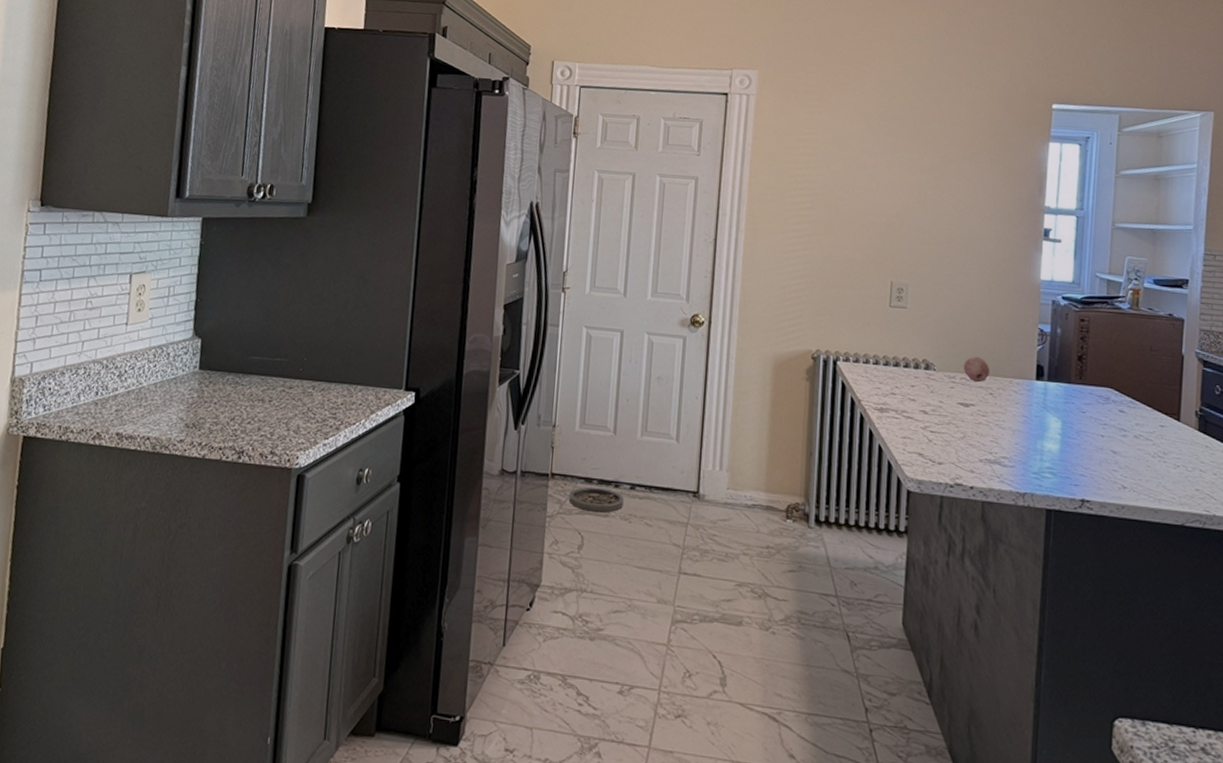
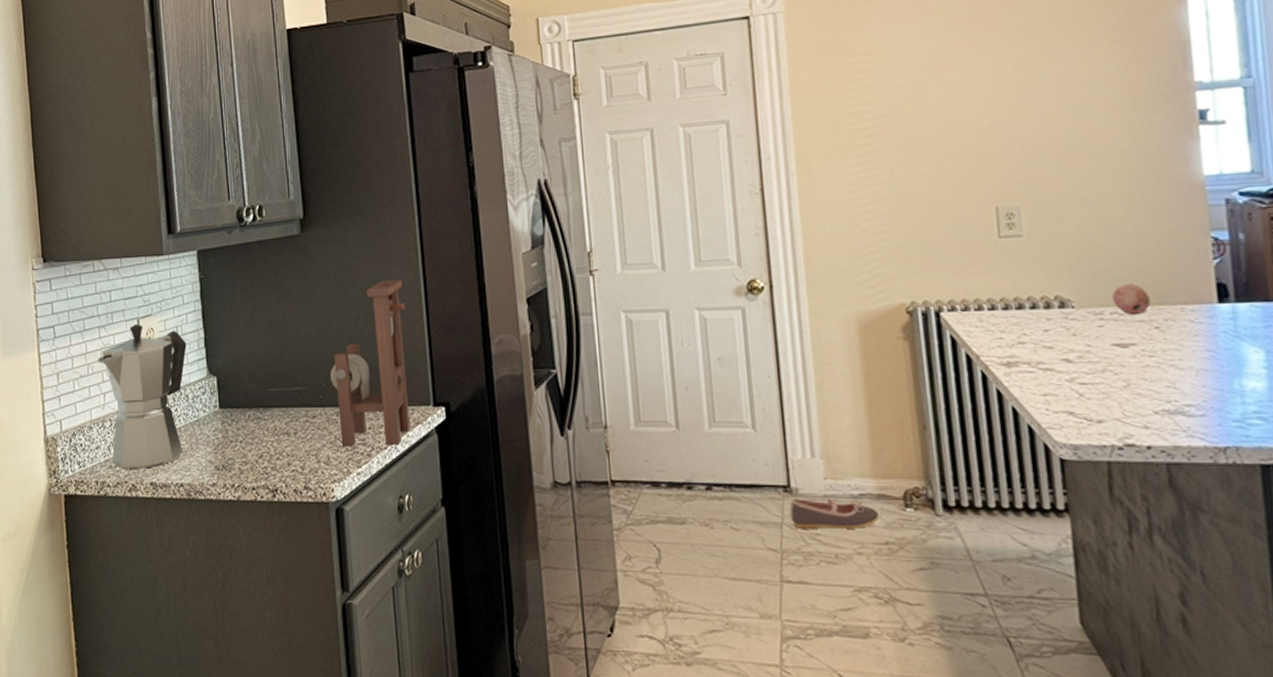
moka pot: none [80,278,177,419] -> present [98,323,187,469]
paper towel holder: none [312,271,395,422] -> present [330,280,410,446]
pet bowl: present [568,486,624,513] -> none [635,491,701,520]
shoe: none [694,503,766,533] -> present [789,498,880,529]

